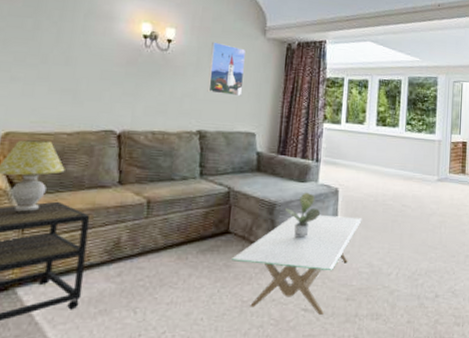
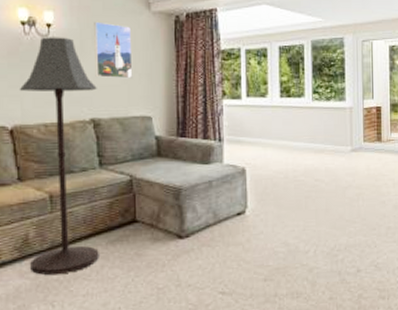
floor lamp: none [117,51,207,281] -> present [19,37,99,275]
coffee table: present [232,212,362,316] -> none [142,196,273,298]
potted plant: present [284,192,321,238] -> none [191,174,229,222]

